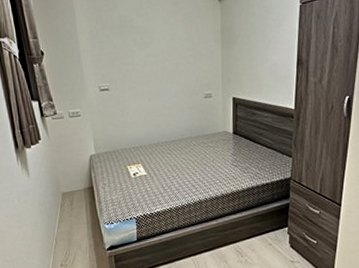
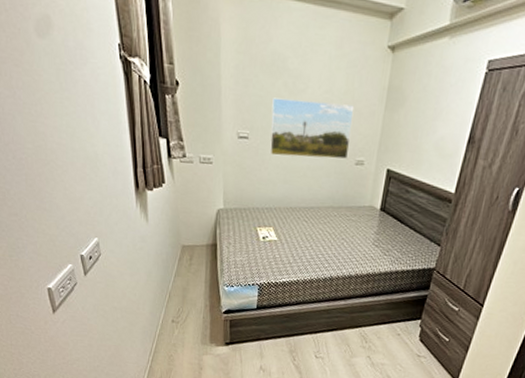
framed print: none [125,49,198,101] -> present [269,97,355,159]

